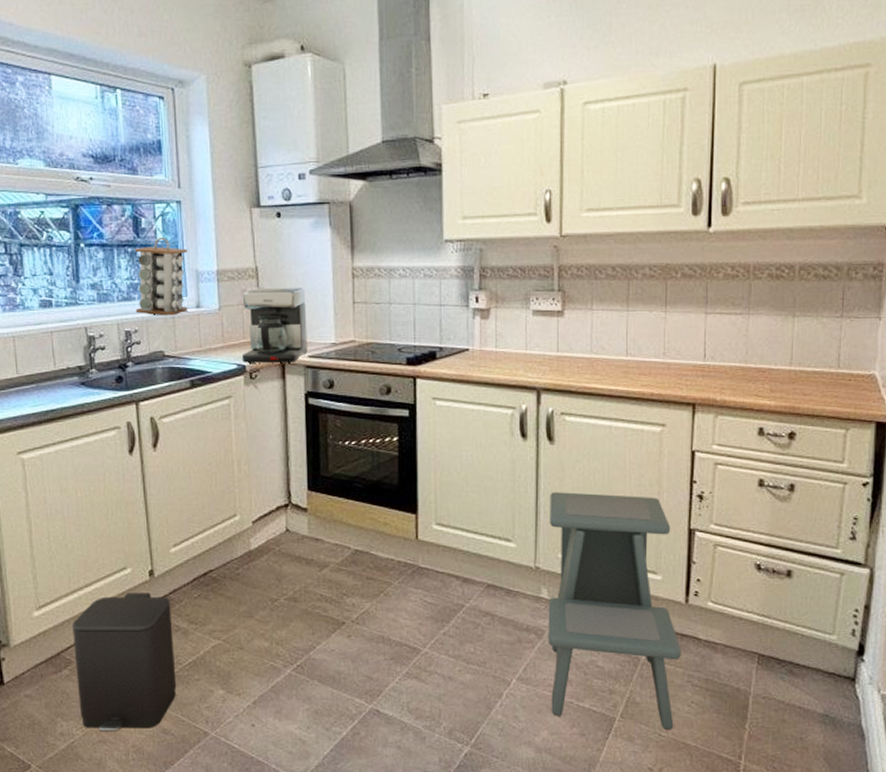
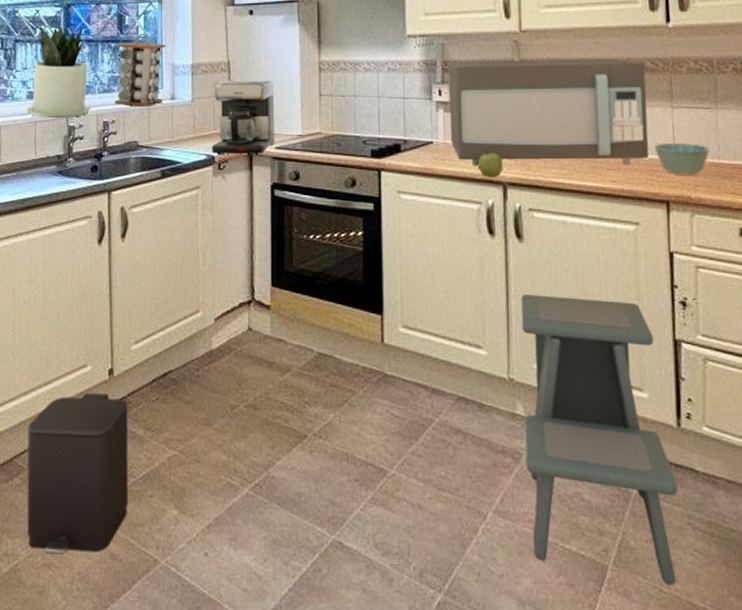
planter: none [40,229,111,329] -> present [26,26,91,119]
microwave: none [486,264,683,372] -> present [448,58,649,166]
fruit: none [513,357,538,384] -> present [478,151,504,178]
bowl: none [685,347,738,380] -> present [653,142,710,177]

